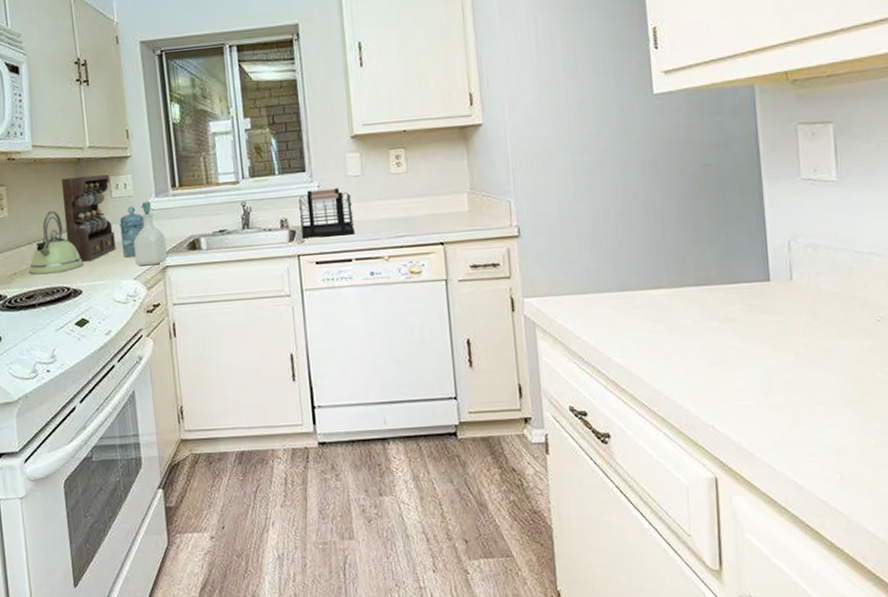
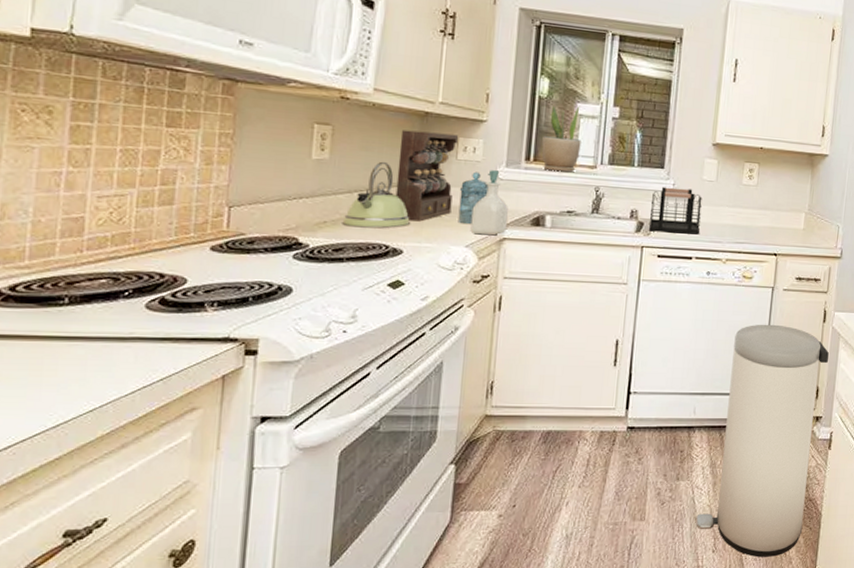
potted plant: none [183,124,221,194] -> present [541,105,581,173]
pedal bin: none [408,320,533,578] -> present [696,324,829,557]

